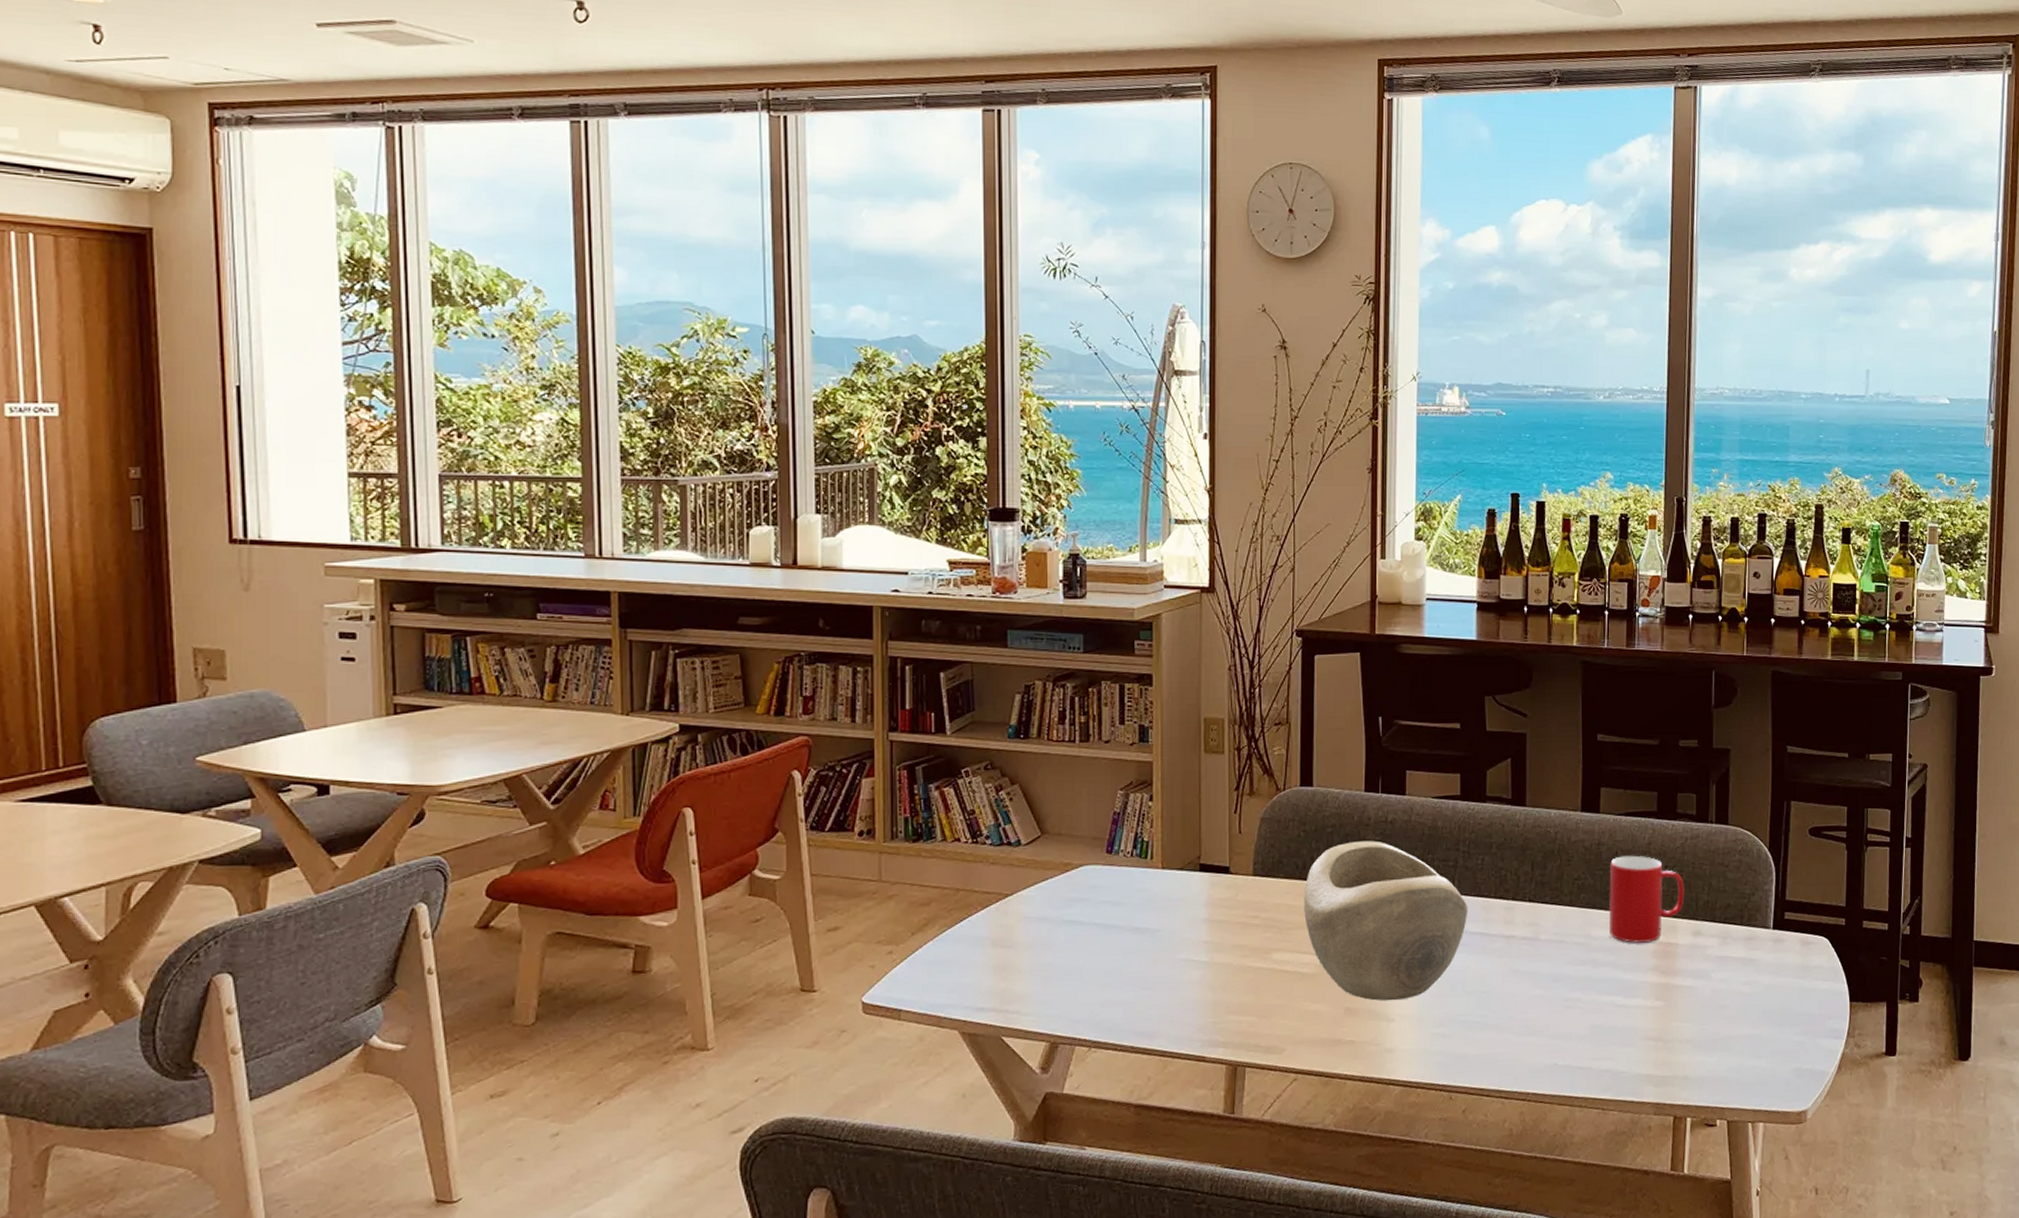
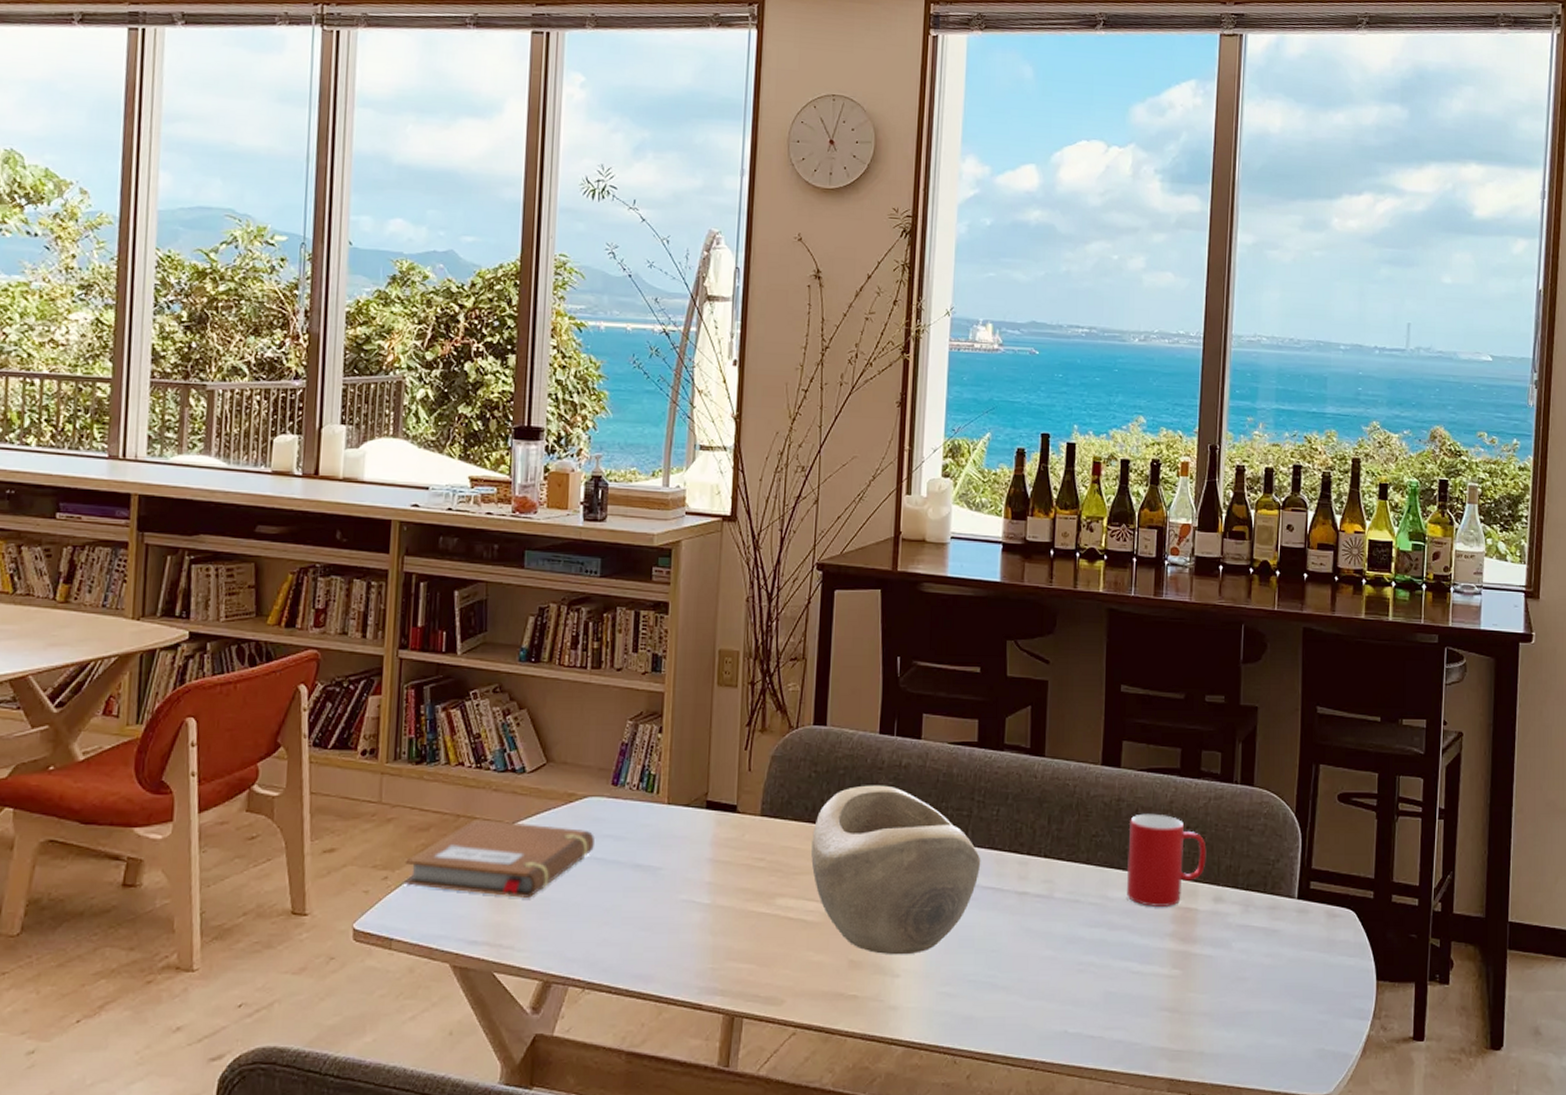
notebook: none [909,891,1092,965] -> present [405,819,594,898]

